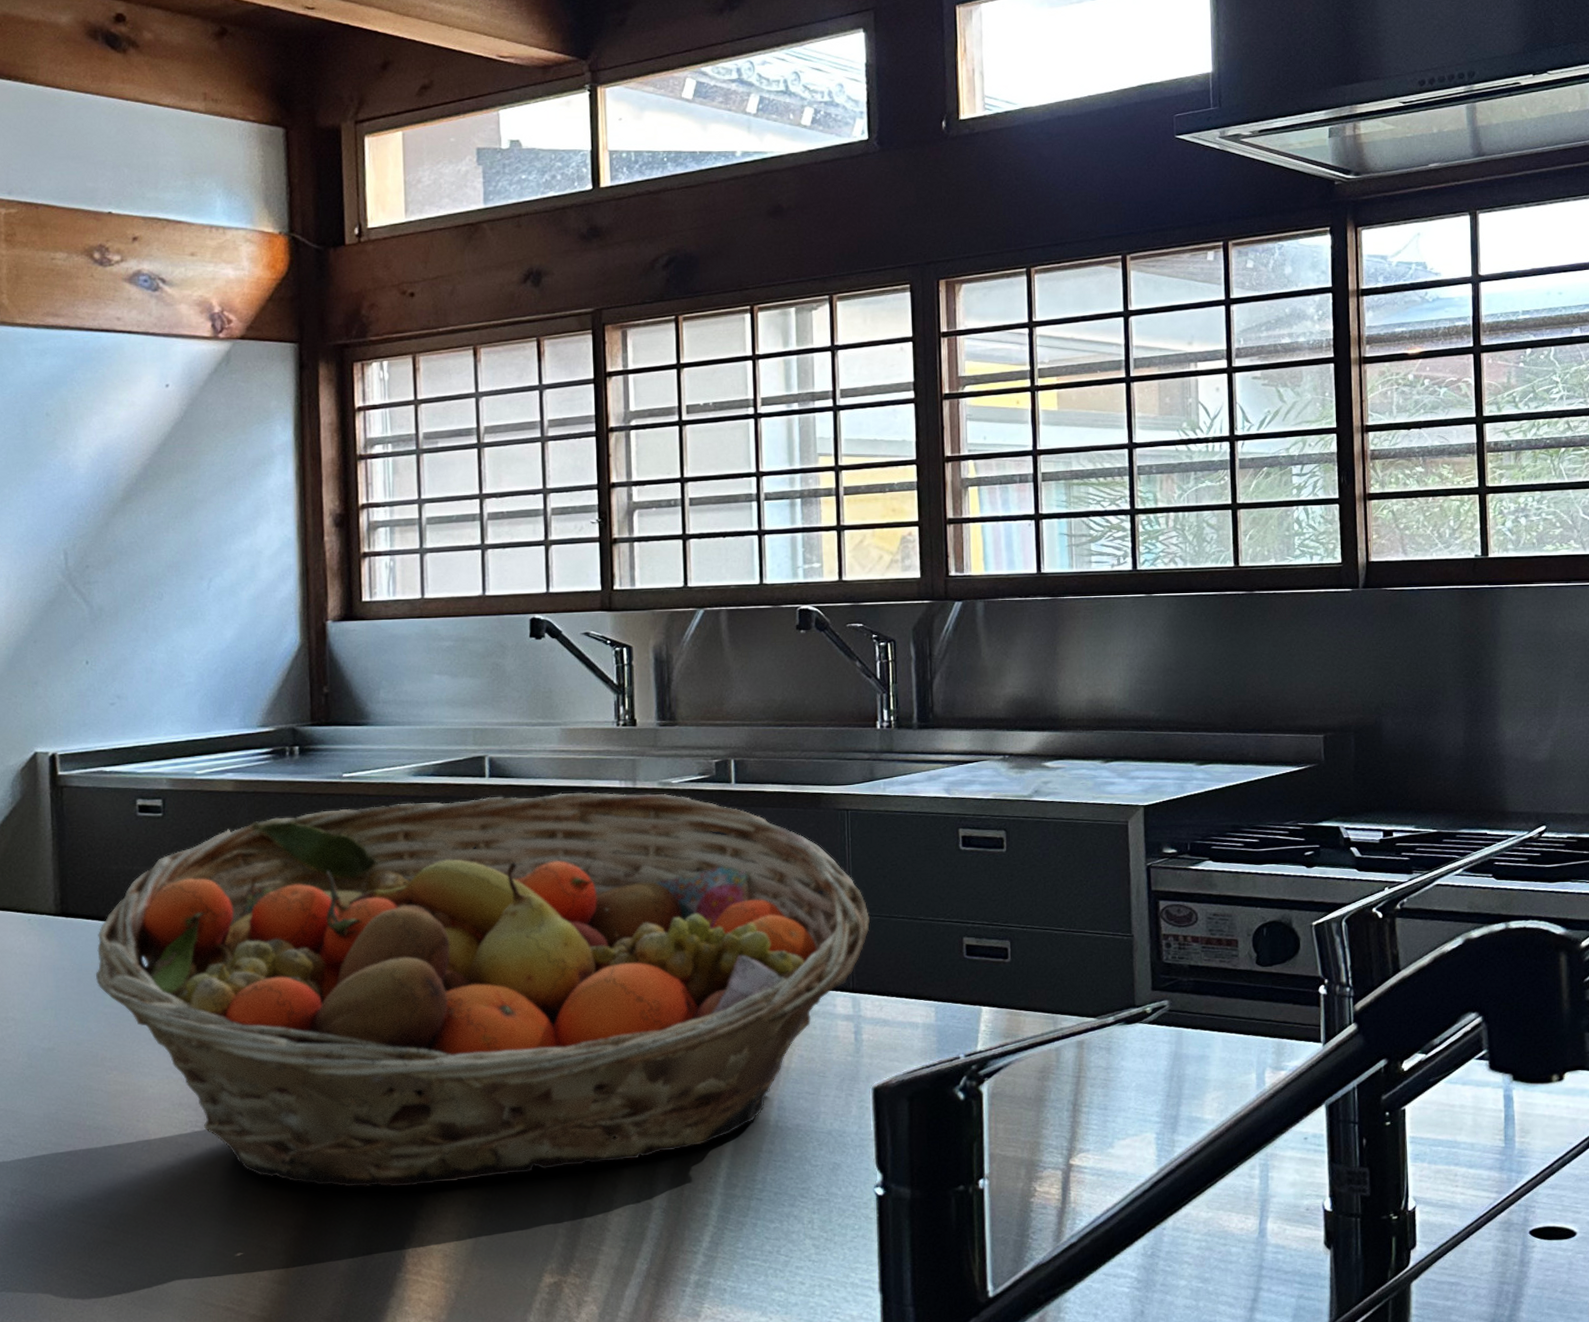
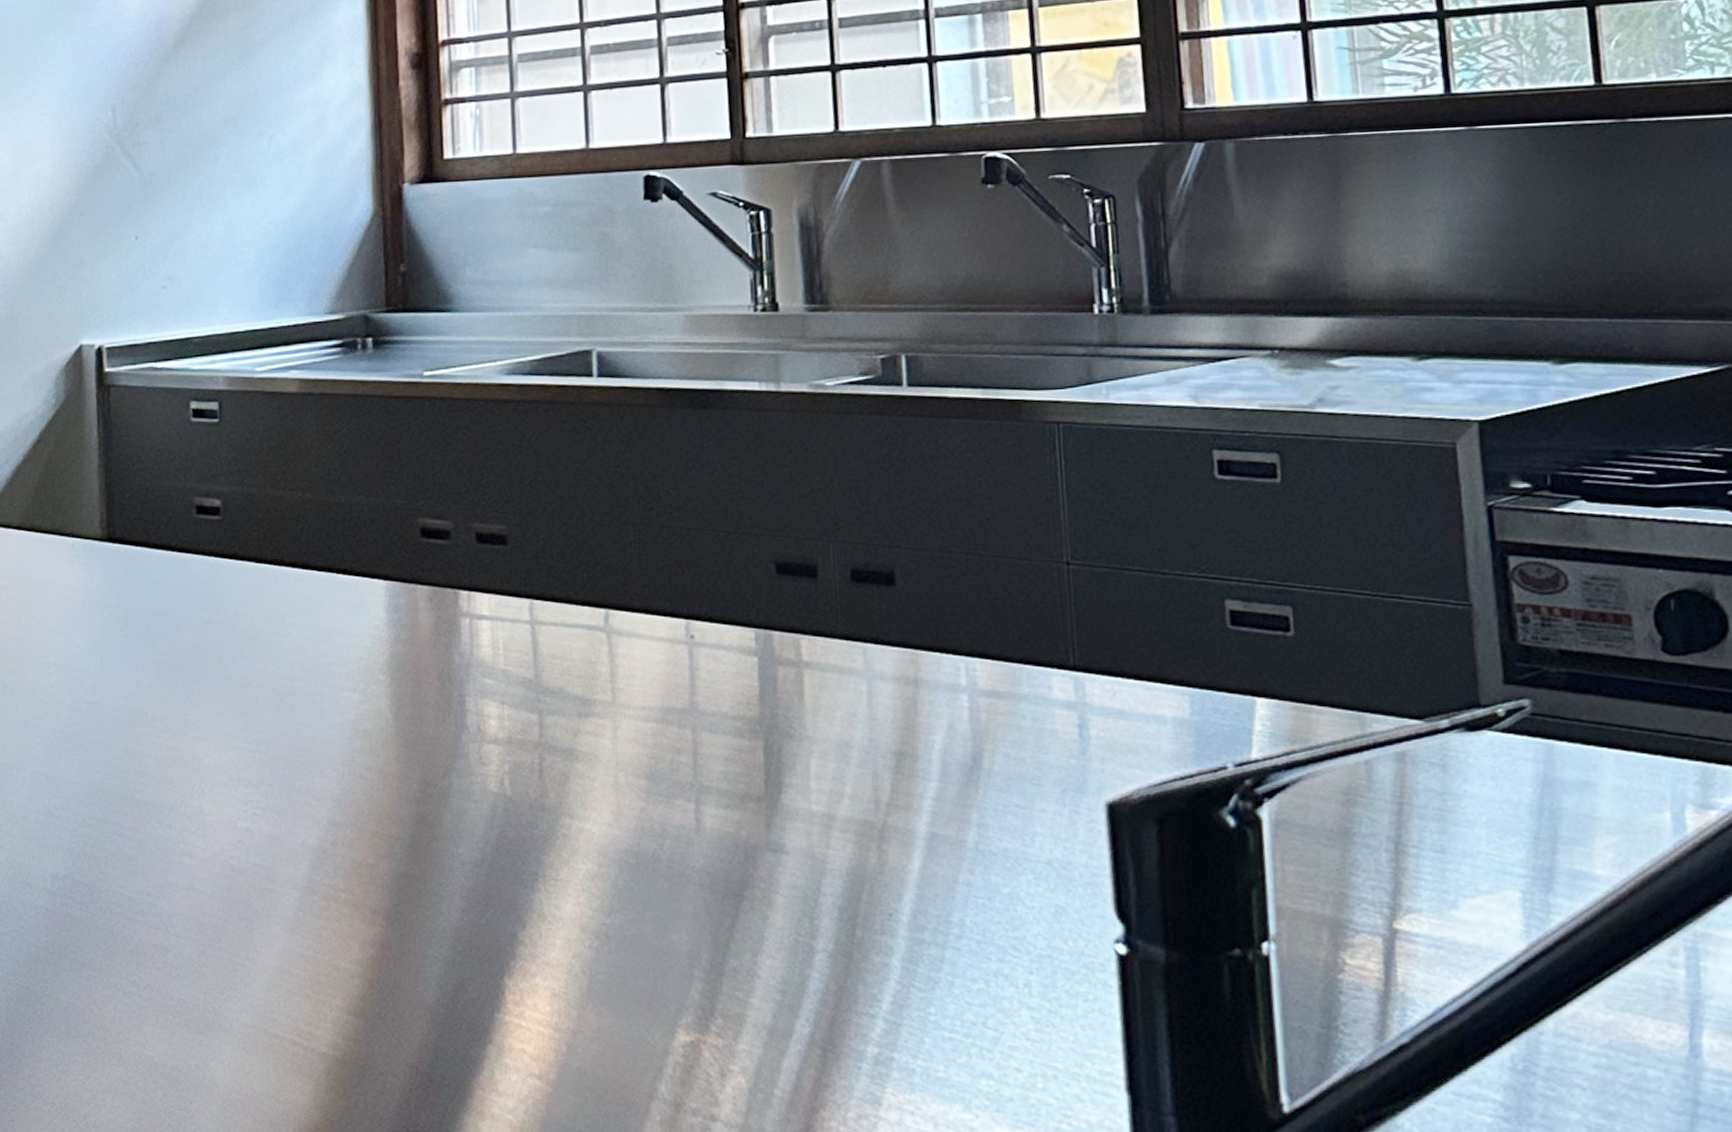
fruit basket: present [95,792,871,1187] -> none [144,396,1095,901]

